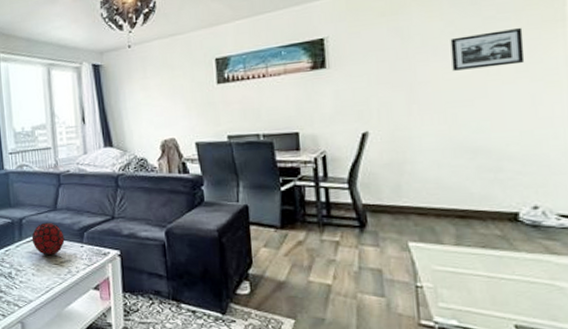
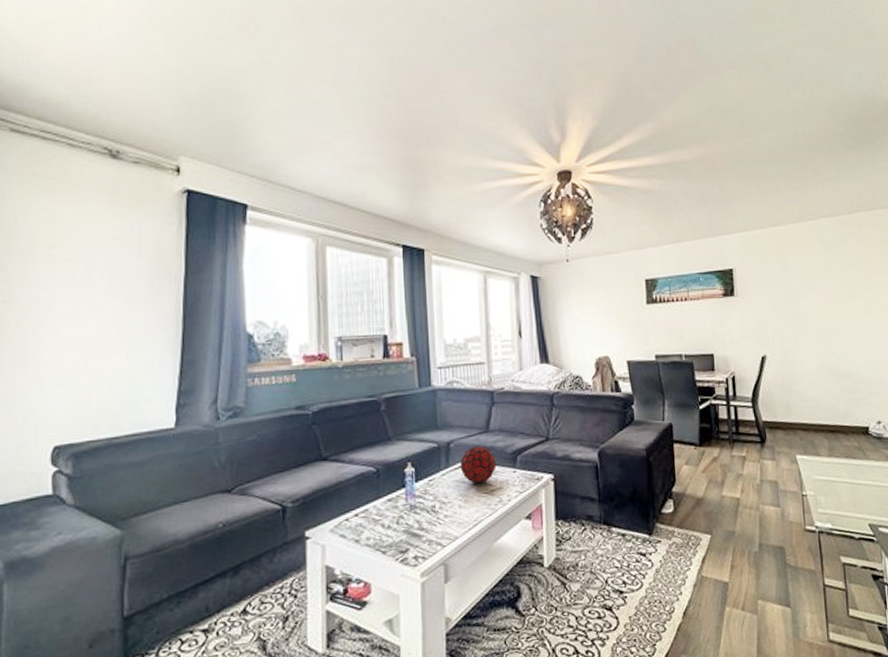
picture frame: present [450,27,525,71] -> none [822,273,869,306]

